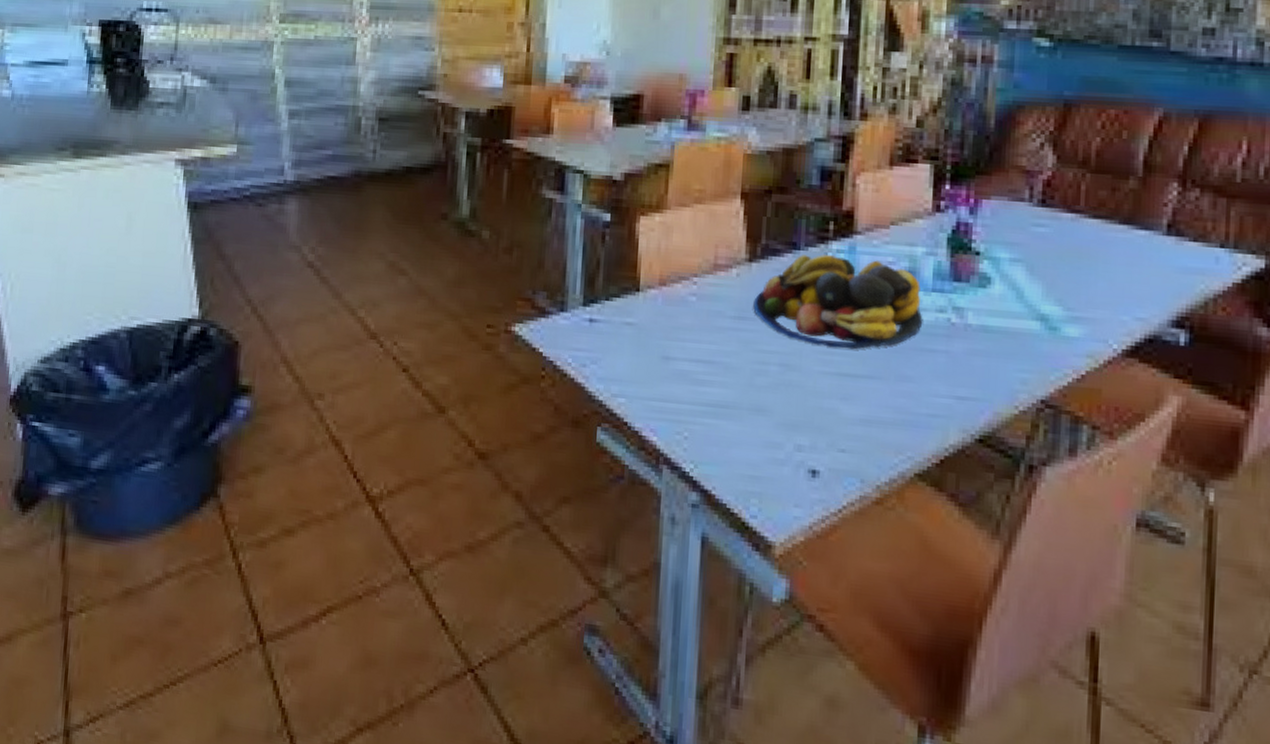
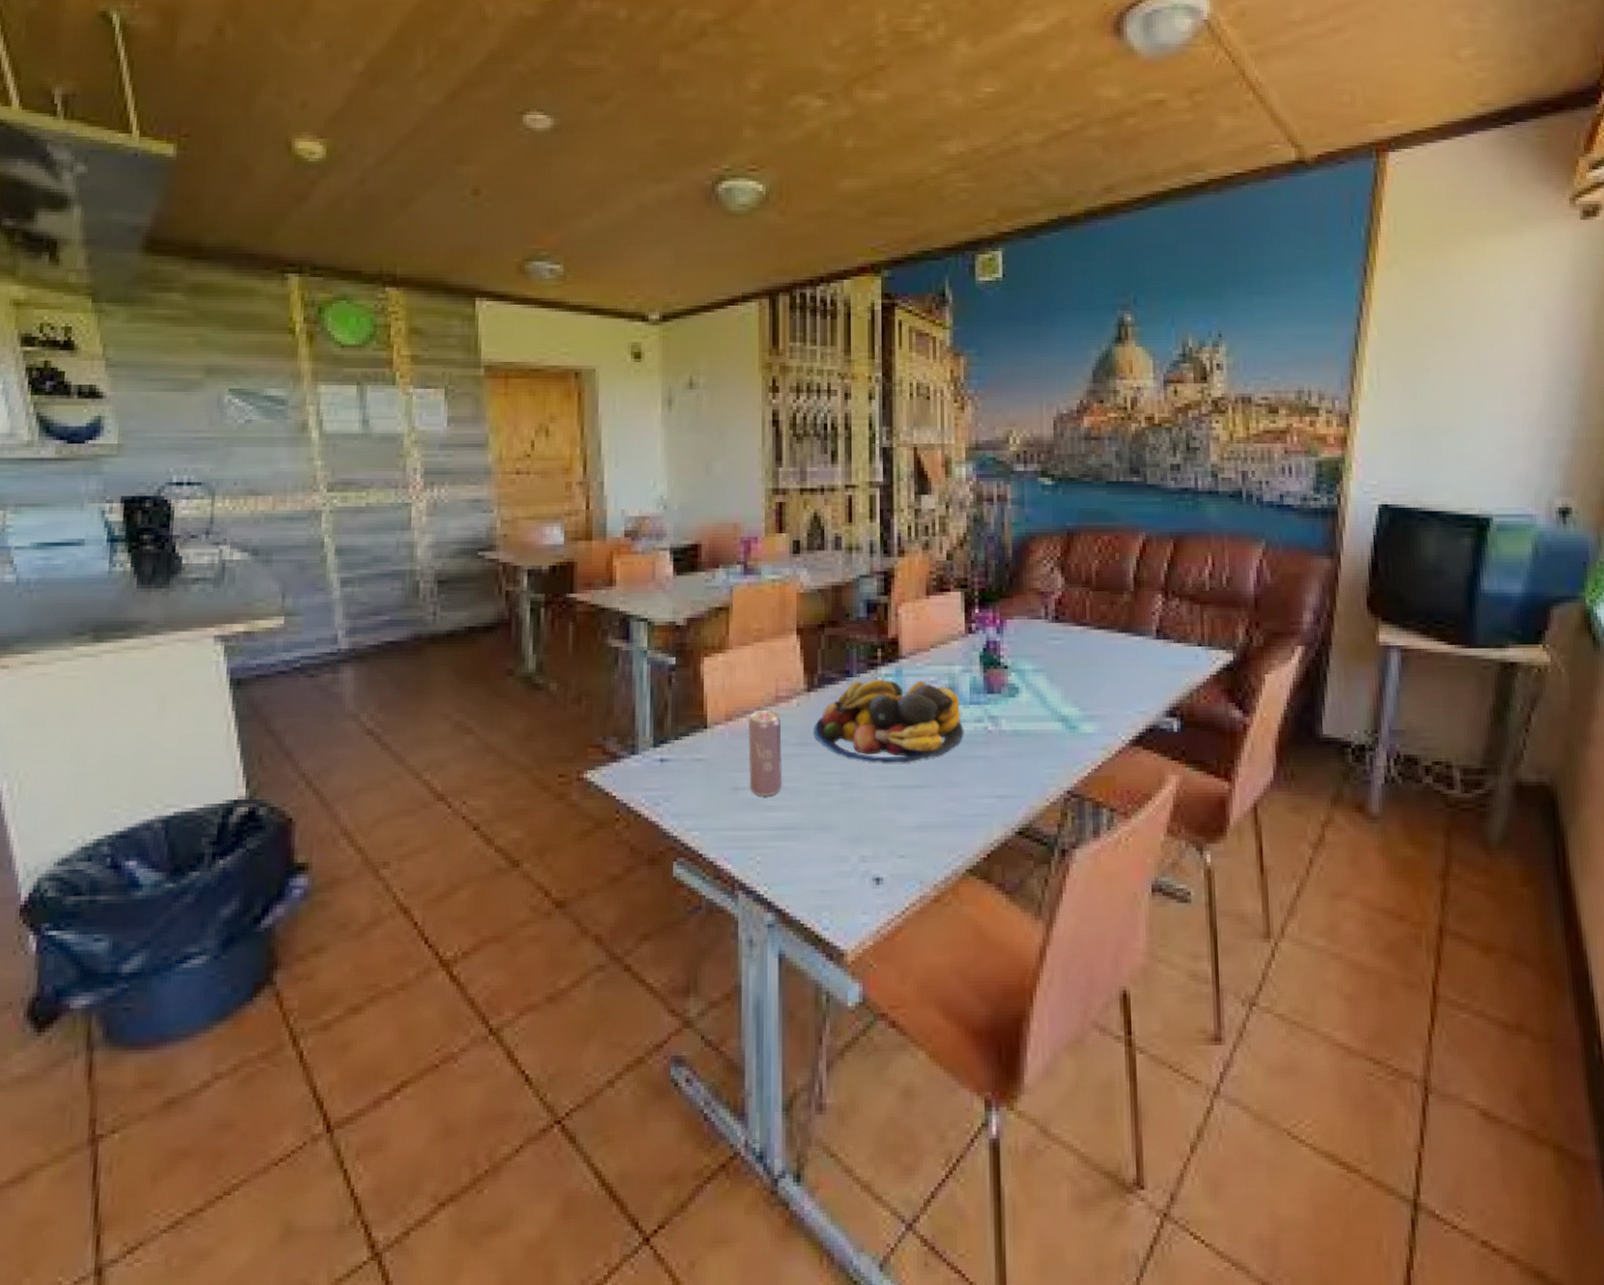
beverage can: none [680,277,718,370] -> present [748,710,783,796]

